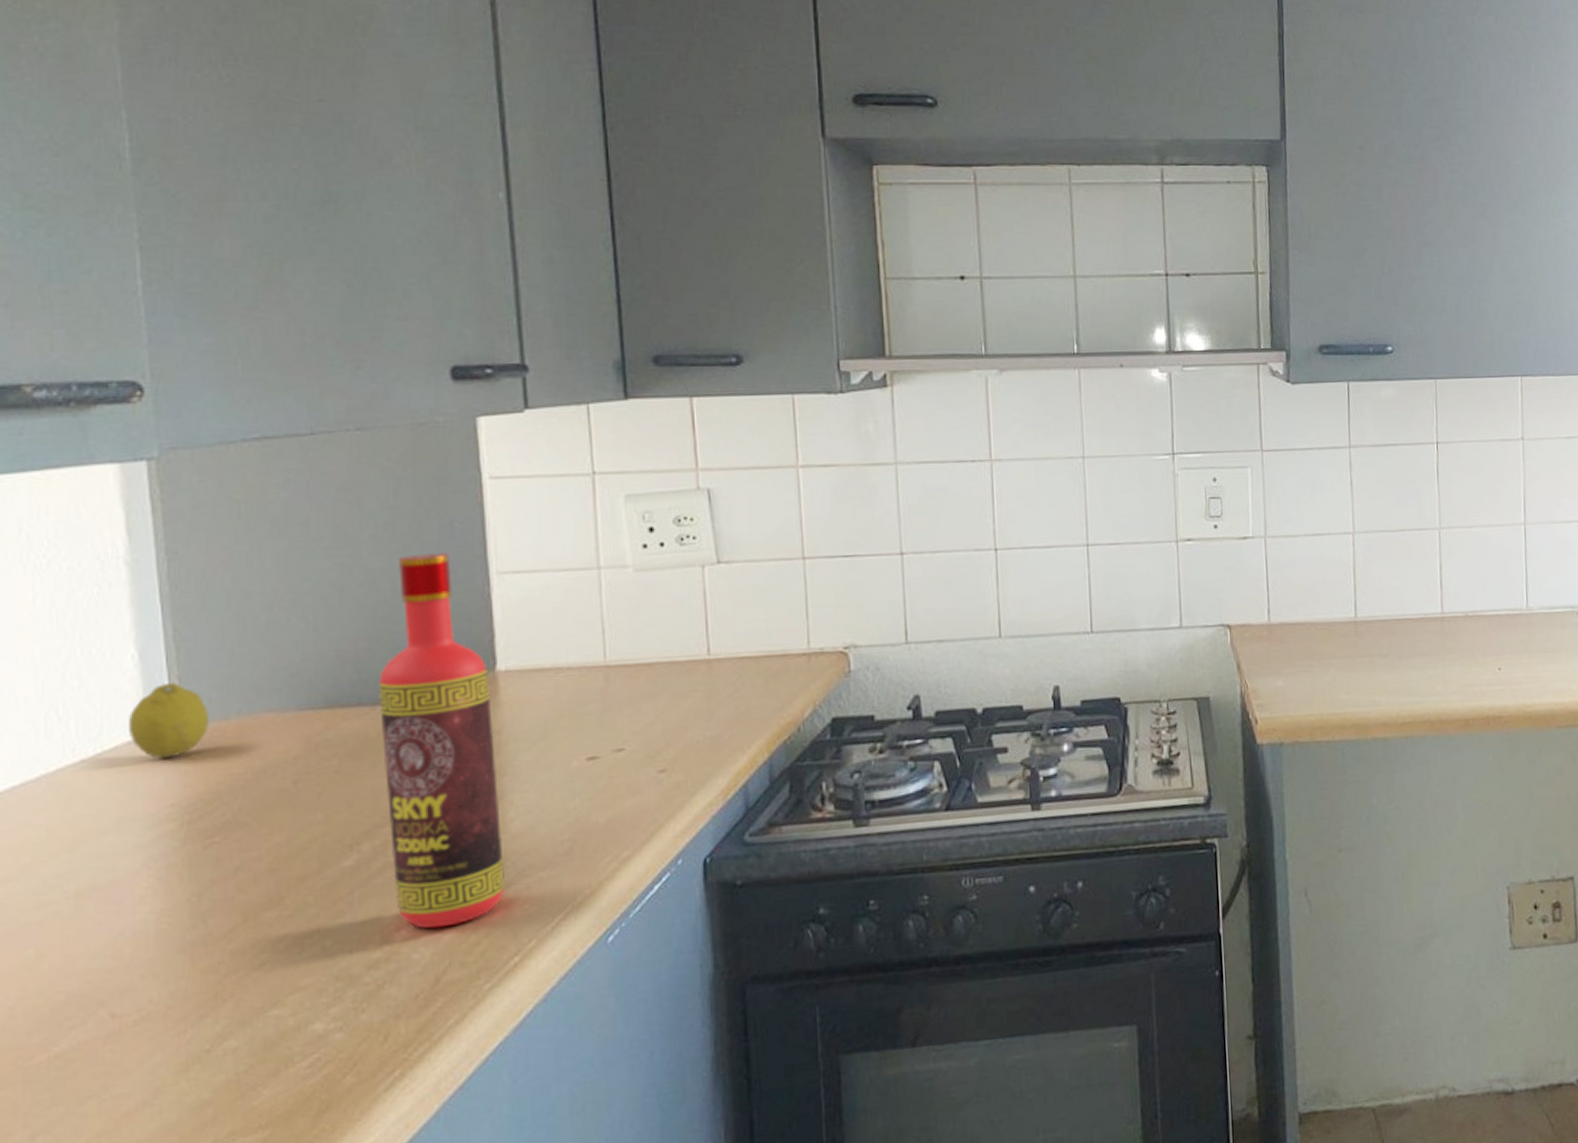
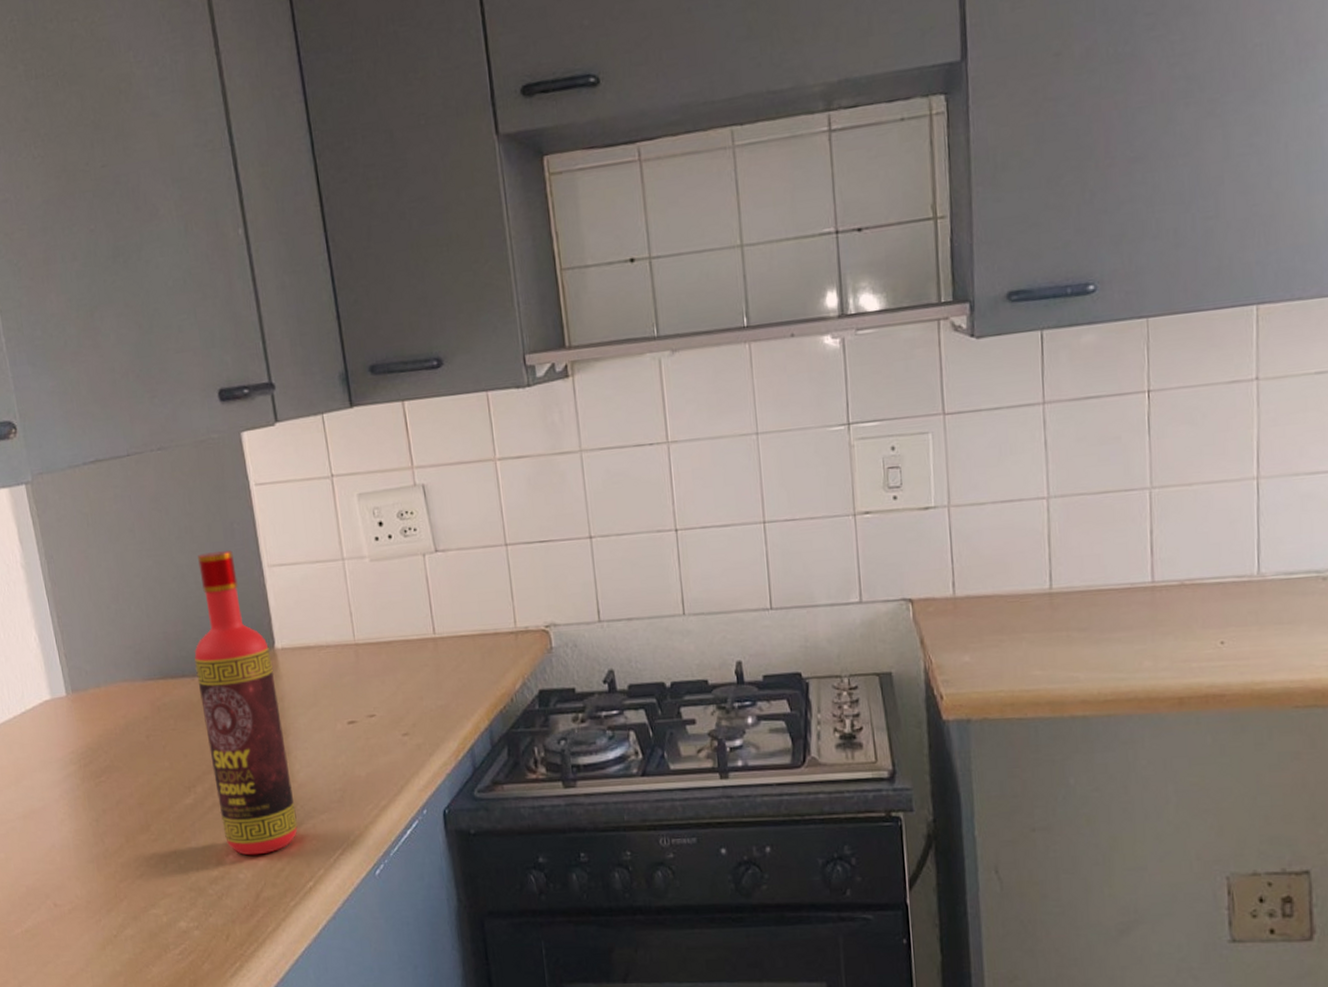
fruit: present [127,683,209,759] -> none [38,659,88,717]

